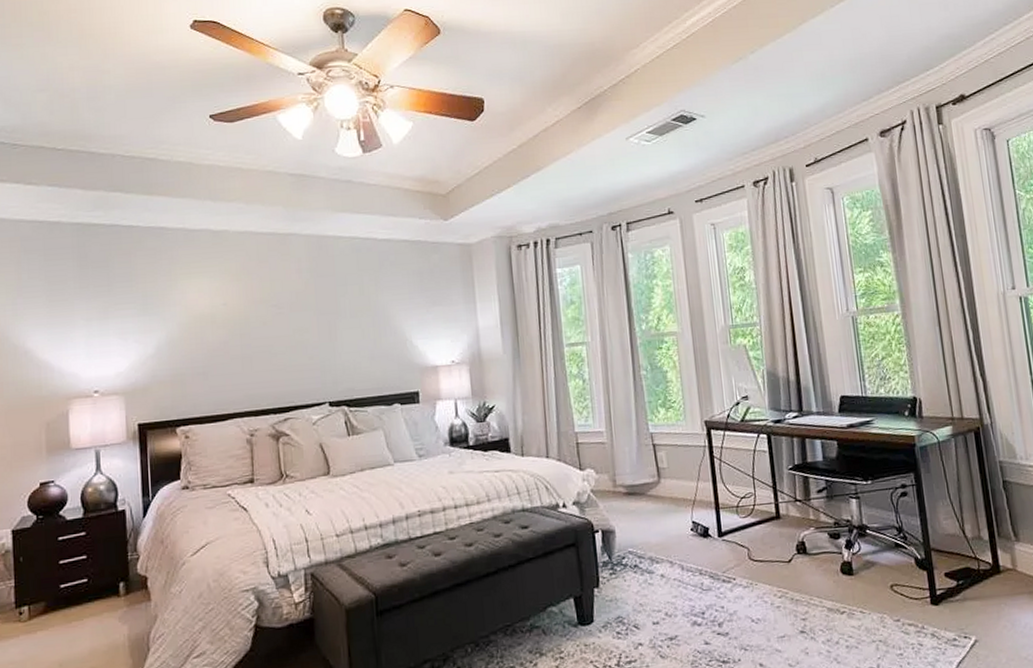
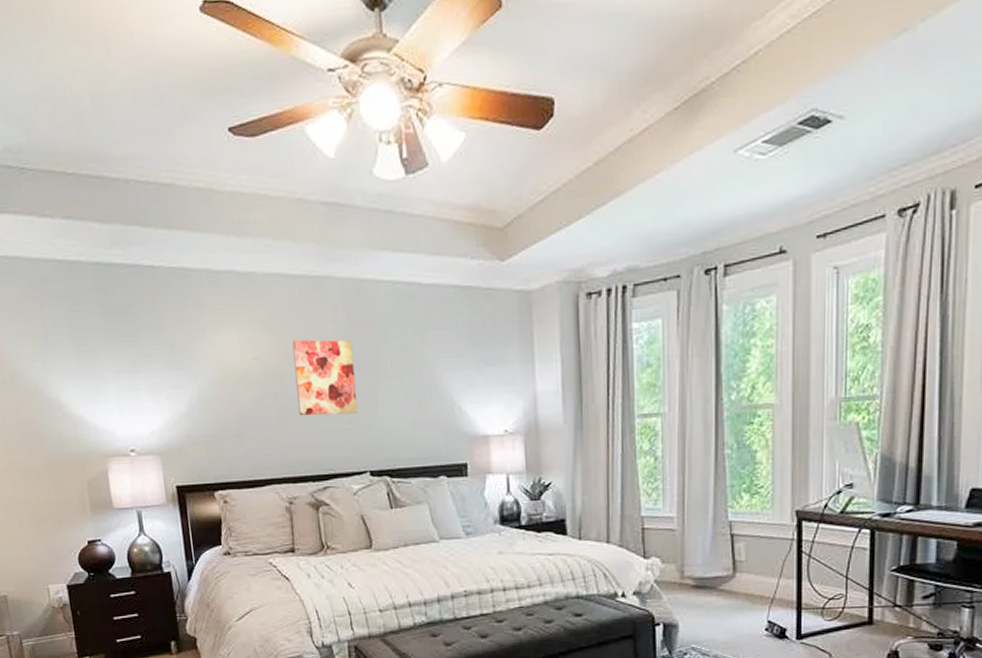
wall art: none [259,286,319,354] -> present [292,339,358,416]

